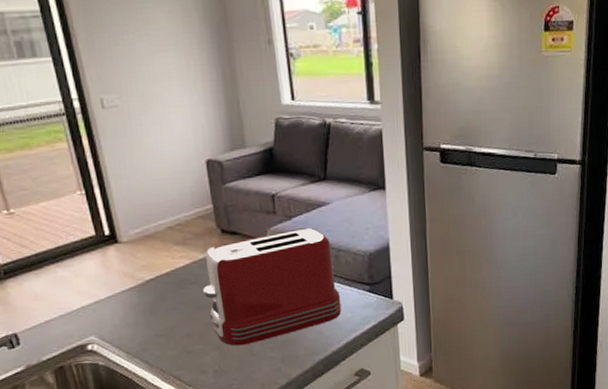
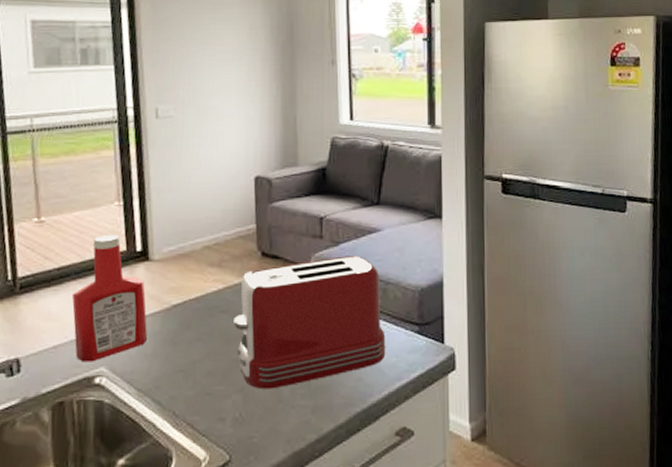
ketchup bottle: none [53,222,128,333] -> present [72,235,147,362]

